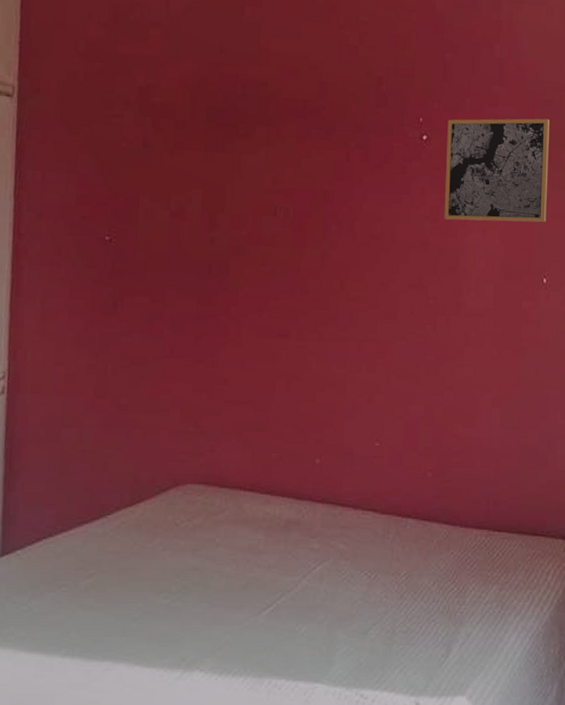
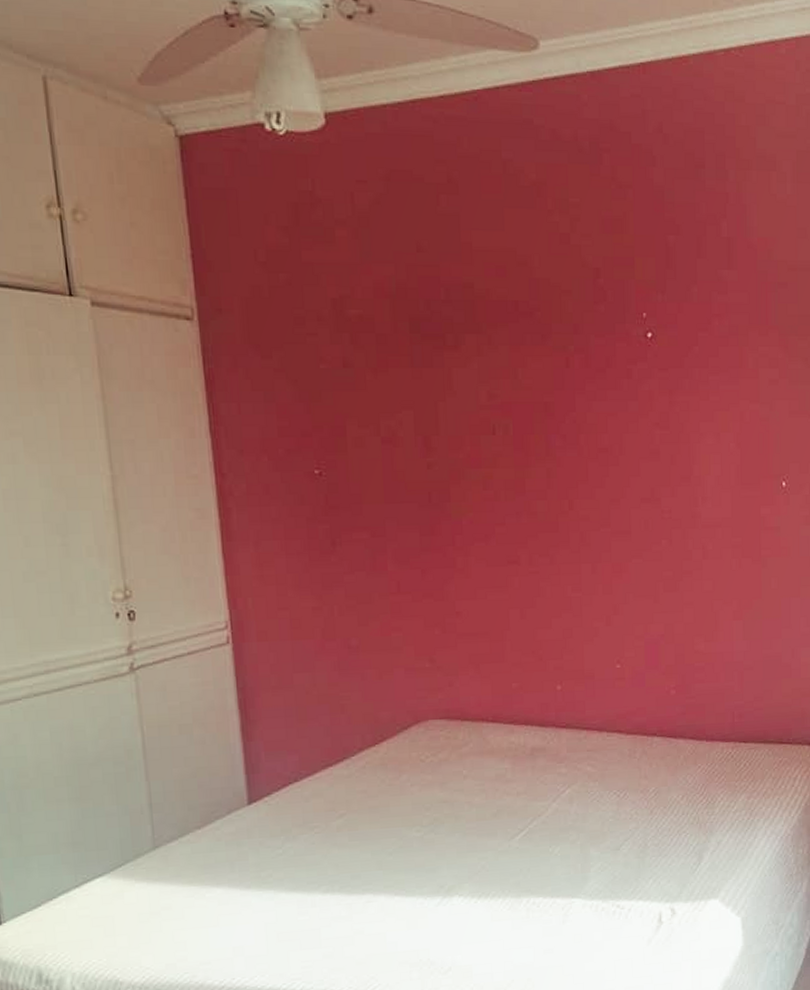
wall art: present [444,118,549,223] -> none [673,304,785,425]

